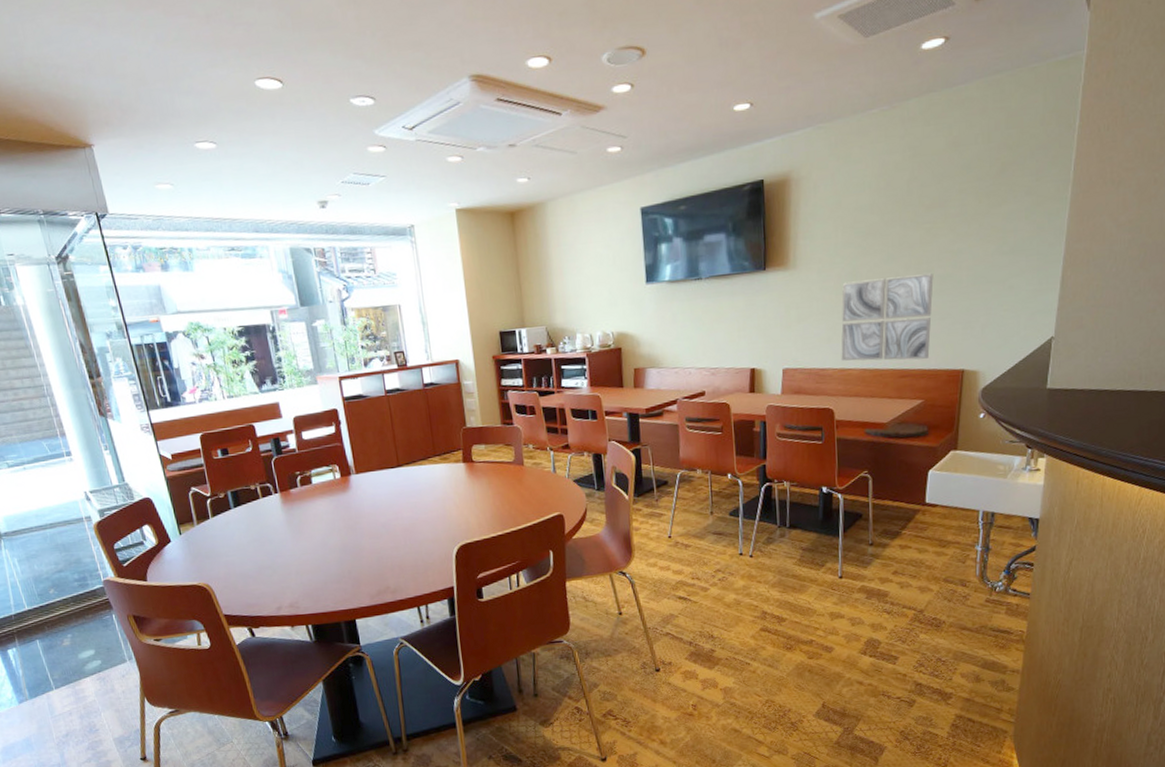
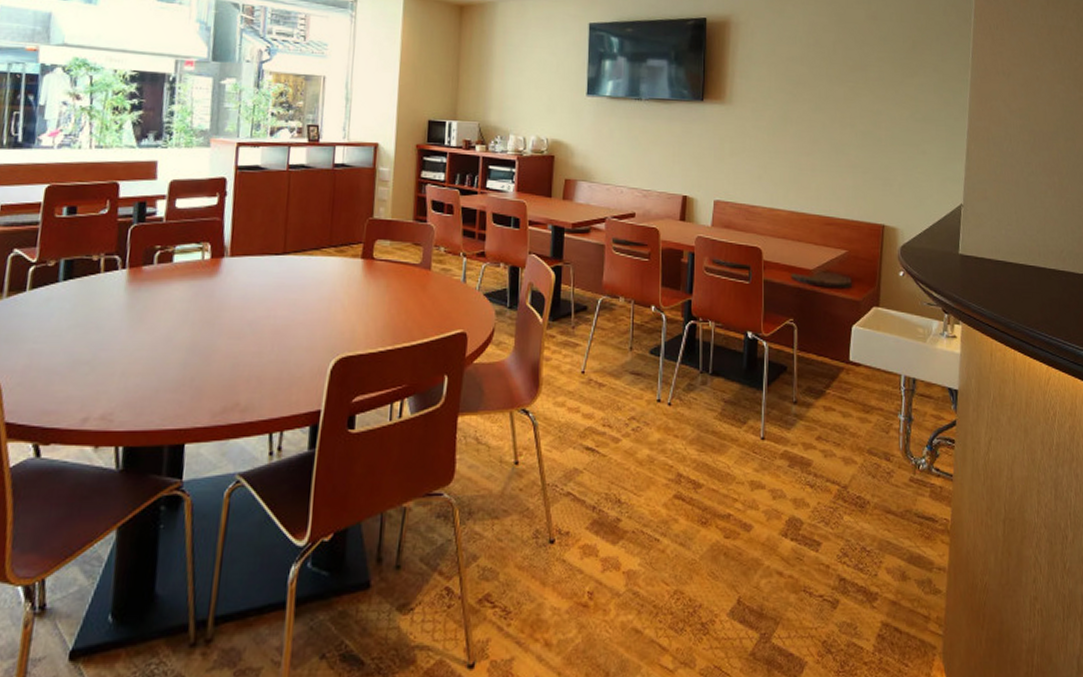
wall art: present [841,273,934,361] -> none [771,124,856,210]

